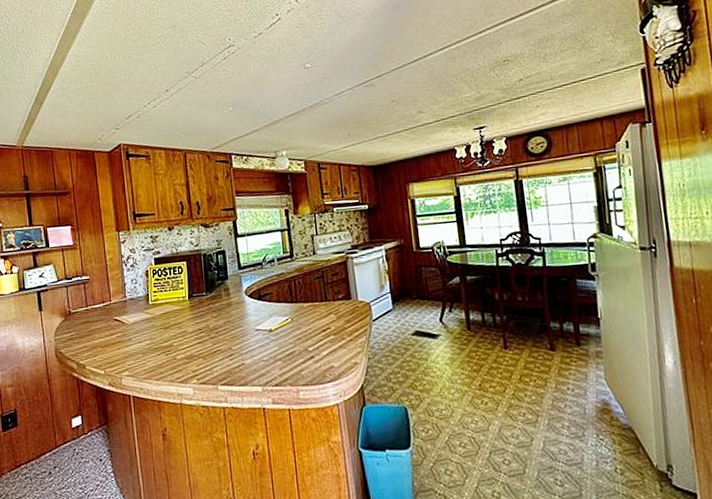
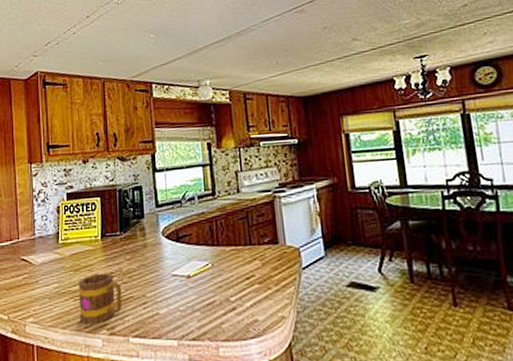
mug: none [169,329,211,376] -> present [78,273,123,325]

